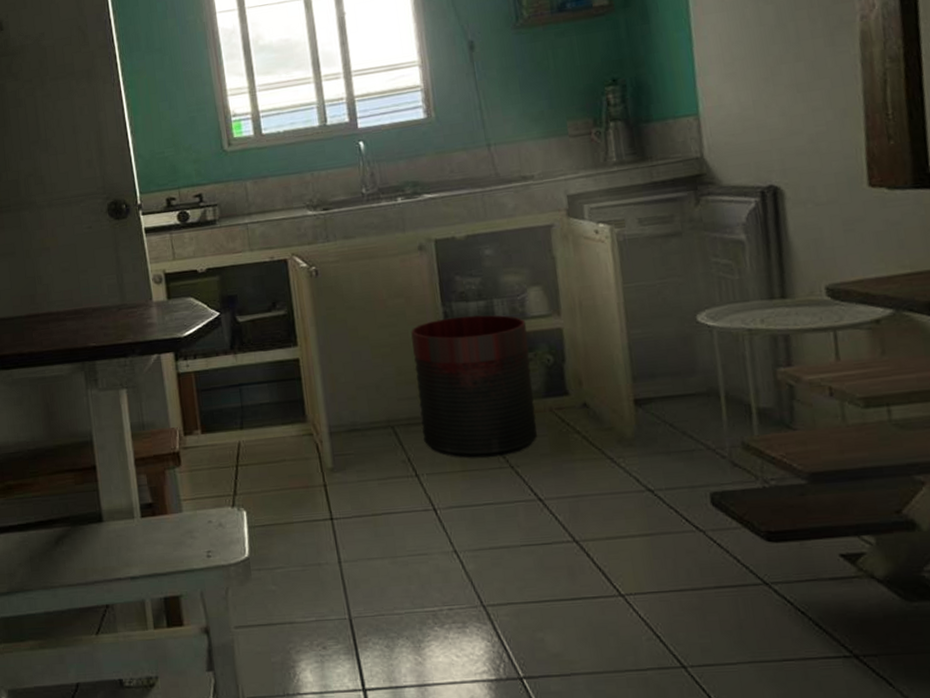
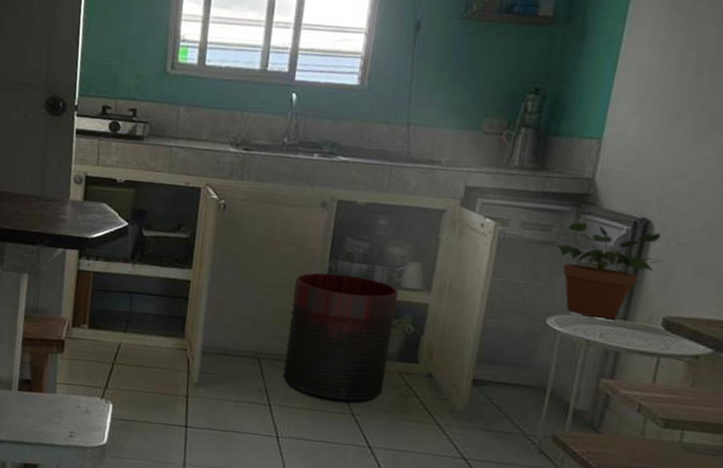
potted plant: none [682,197,806,304] -> present [555,222,663,320]

